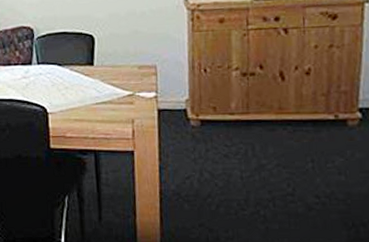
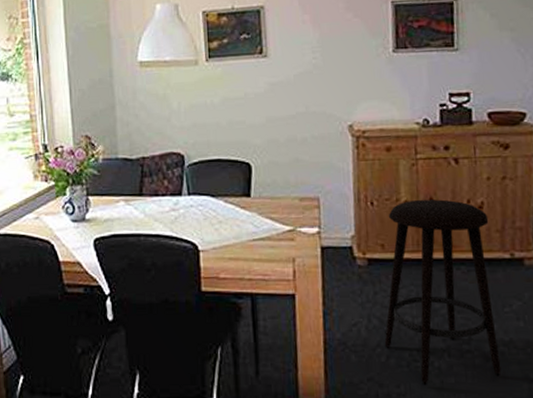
stool: none [214,66,322,231] -> present [384,199,501,386]

